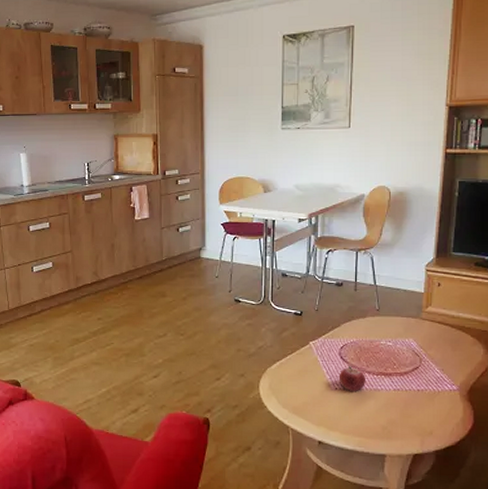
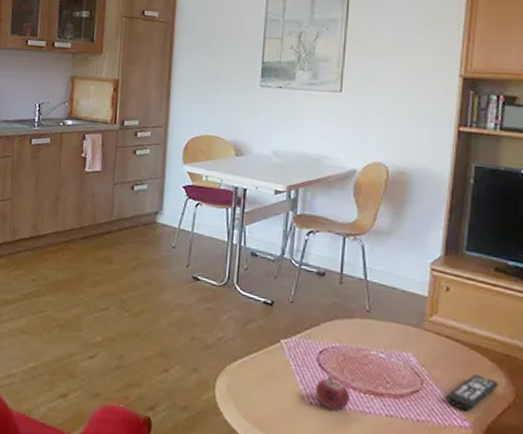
remote control: none [439,349,479,378] -> present [446,374,499,412]

